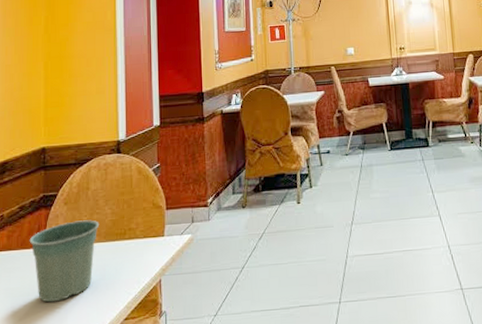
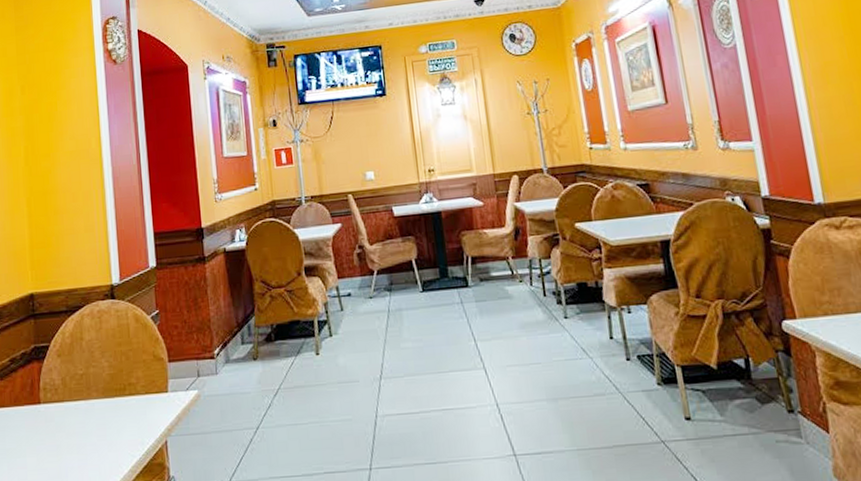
flower pot: present [29,220,100,303] -> none [22,373,97,465]

